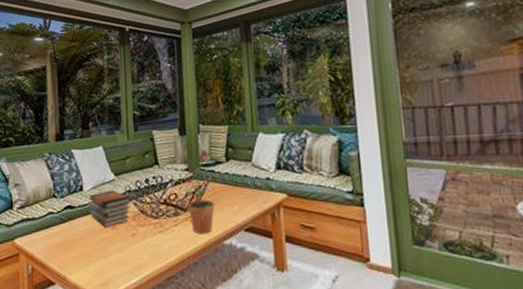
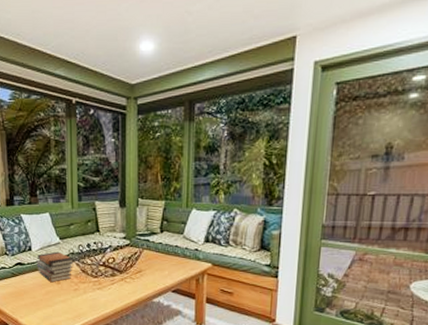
potted plant: present [186,149,215,234] -> none [123,221,148,293]

